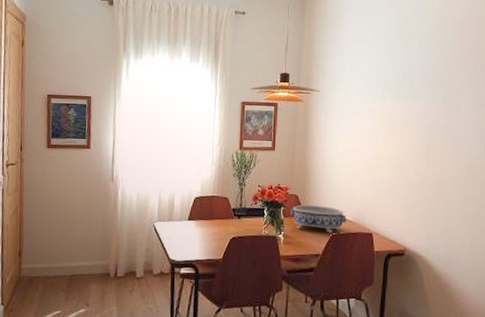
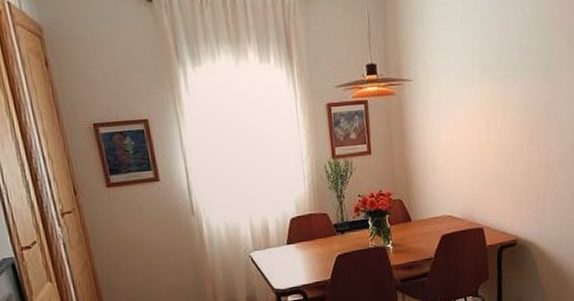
decorative bowl: present [289,204,347,233] -> none [395,207,456,236]

